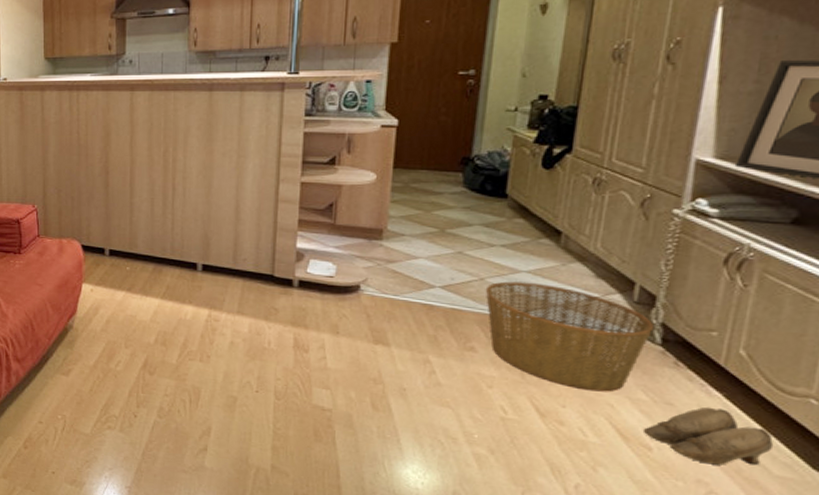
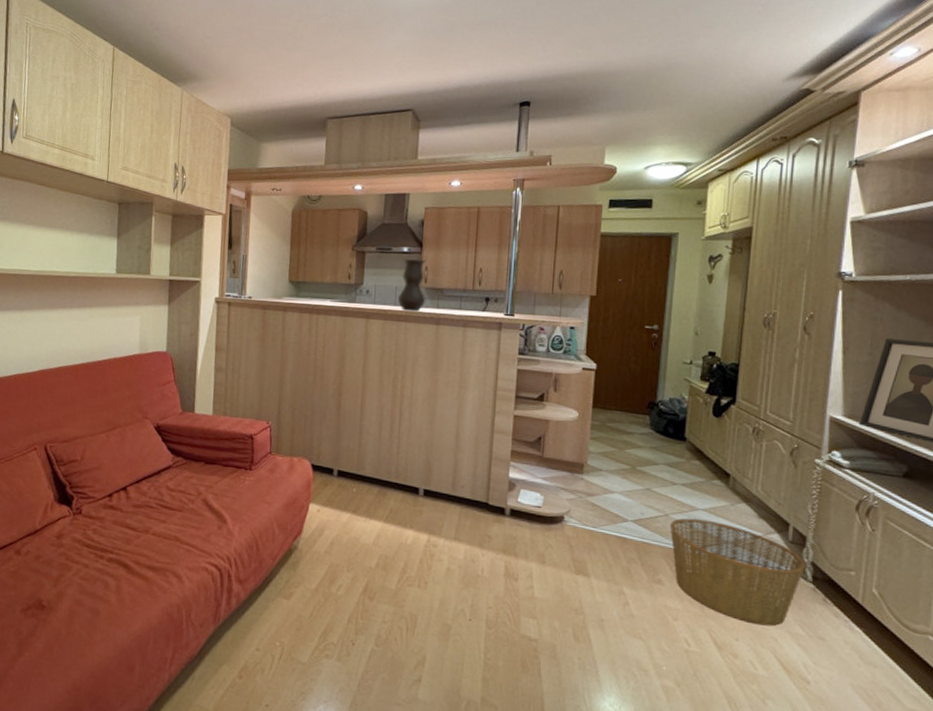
vase: none [164,21,195,79] -> present [397,259,426,312]
slippers: present [642,407,774,465] -> none [801,642,905,699]

